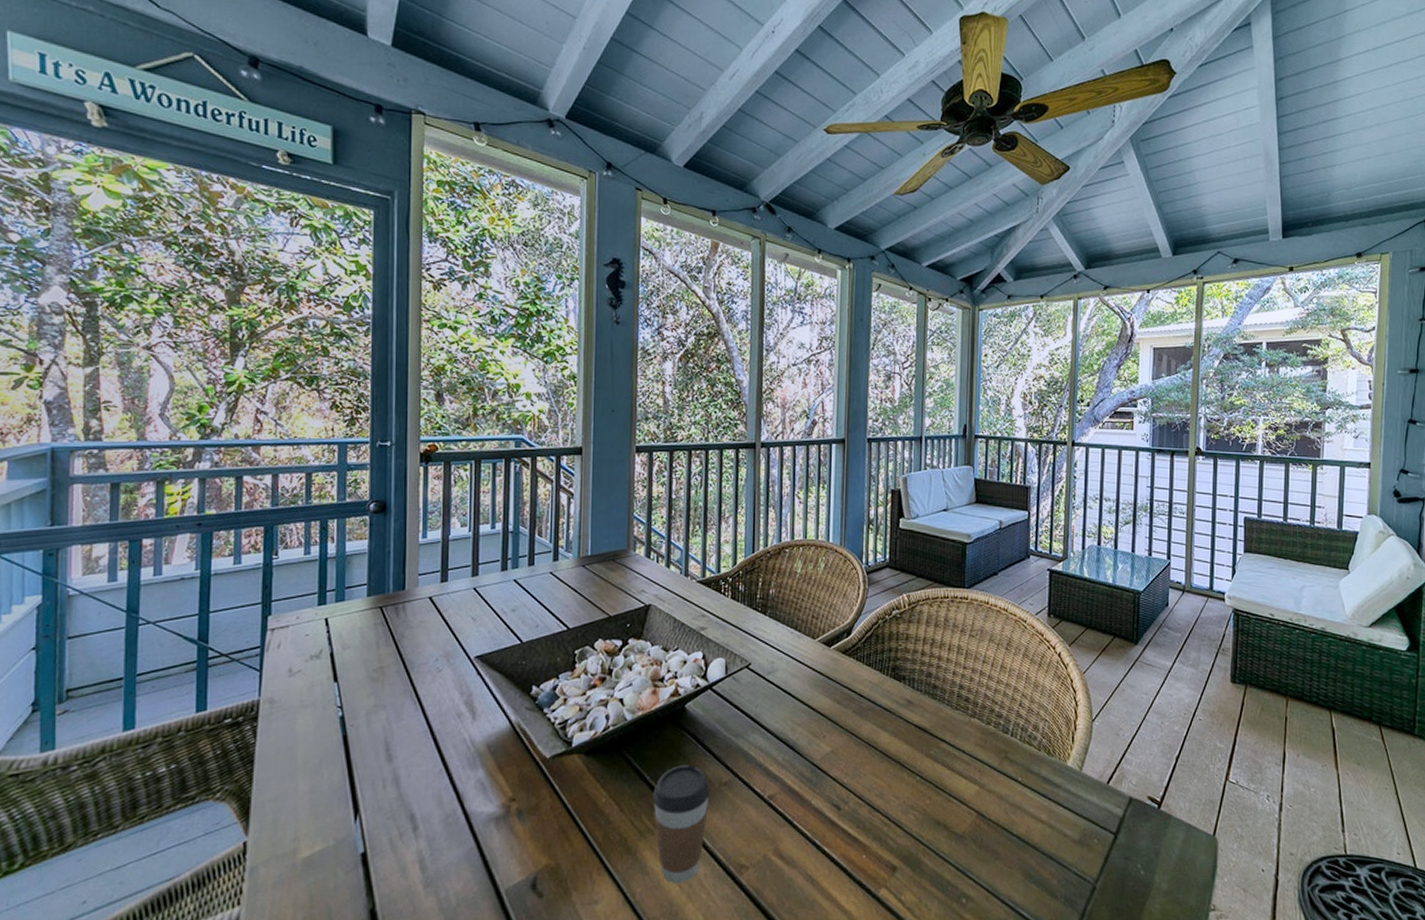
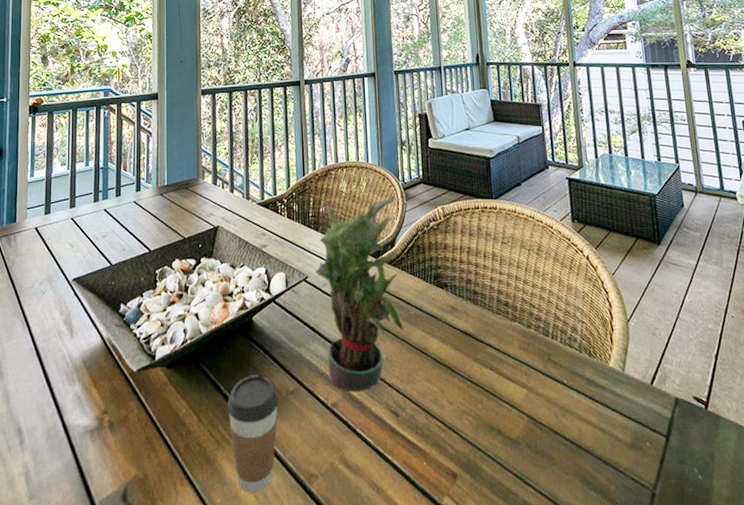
potted plant: none [759,580,857,785] -> present [315,196,403,392]

